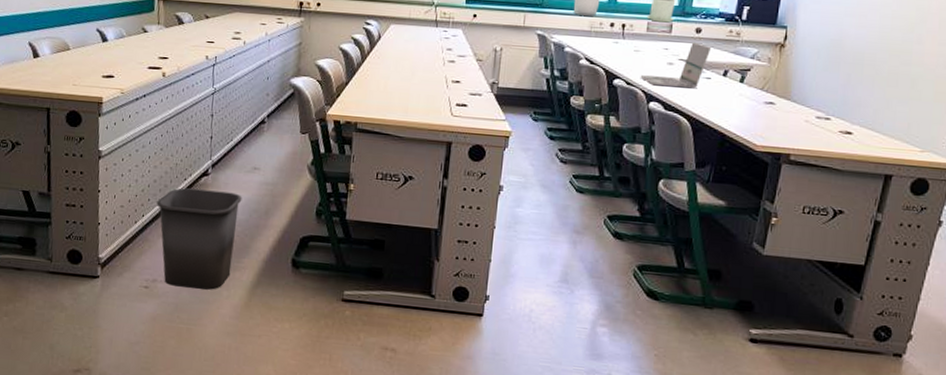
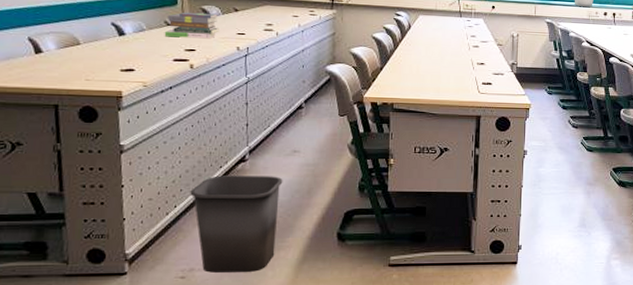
books: none [141,18,191,47] -> present [164,12,219,39]

